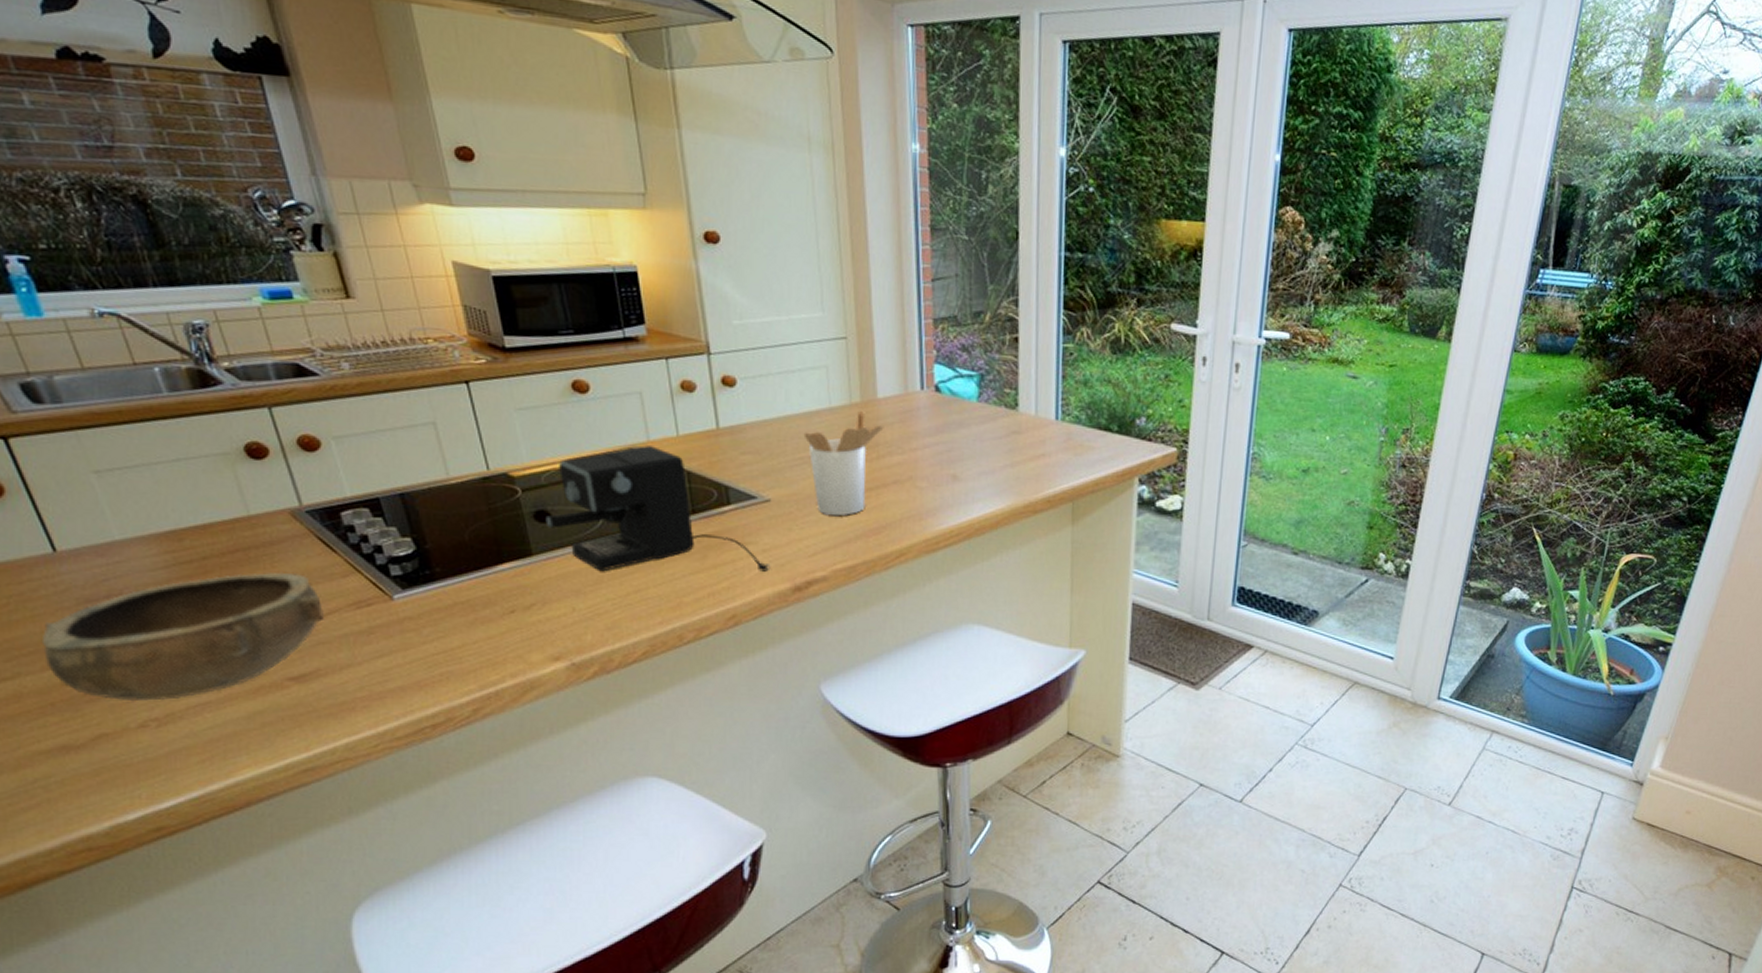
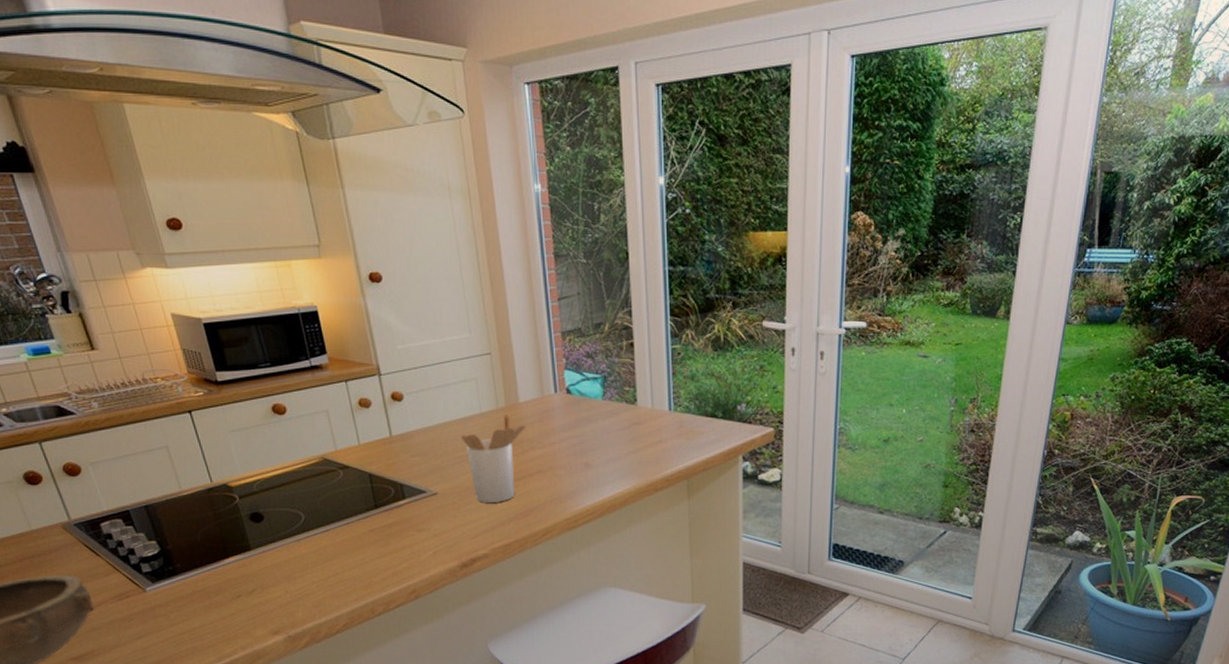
coffee maker: present [545,445,771,572] -> none [259,454,441,560]

